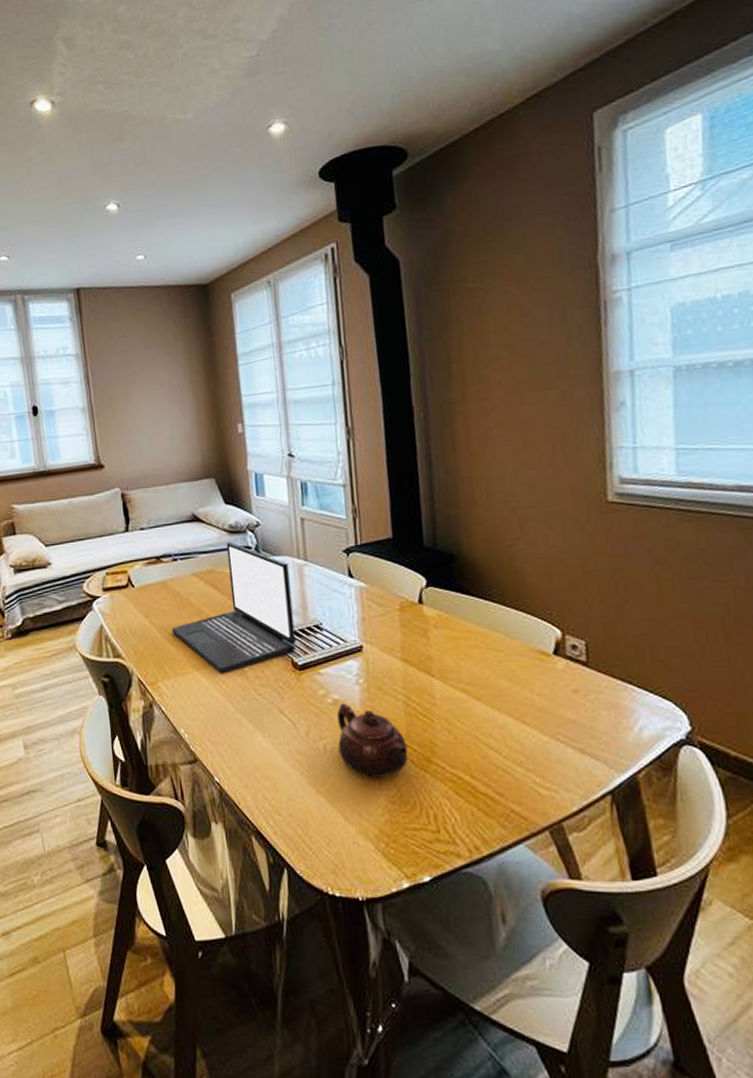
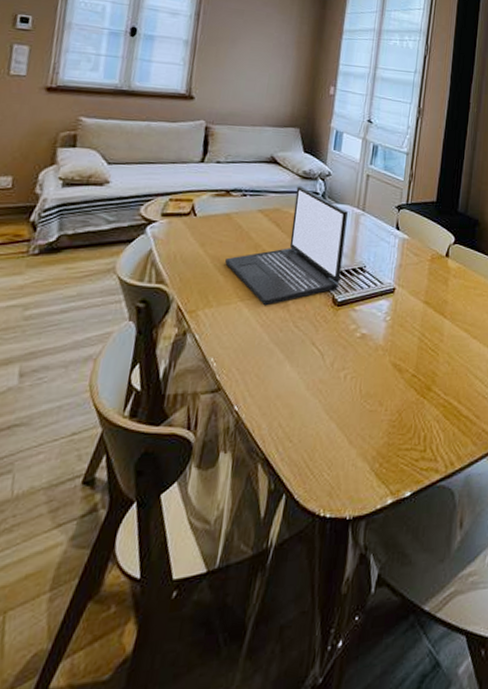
teapot: present [336,703,408,778] -> none [356,337,414,405]

